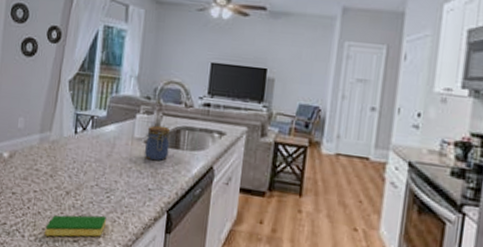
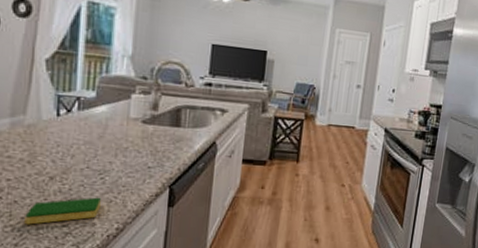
jar: present [145,125,171,161] -> none [143,105,171,140]

